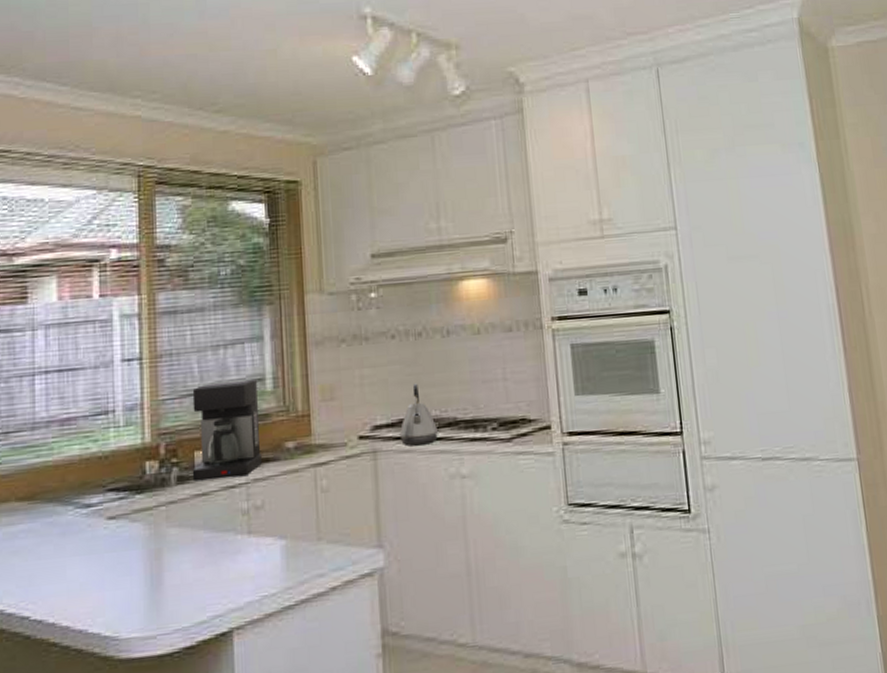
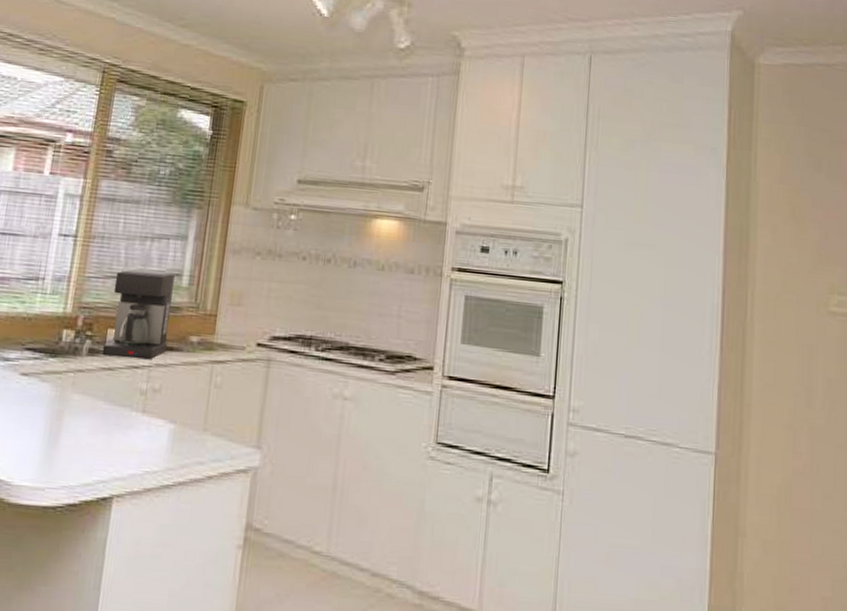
kettle: present [399,383,439,448] -> none [294,304,330,364]

